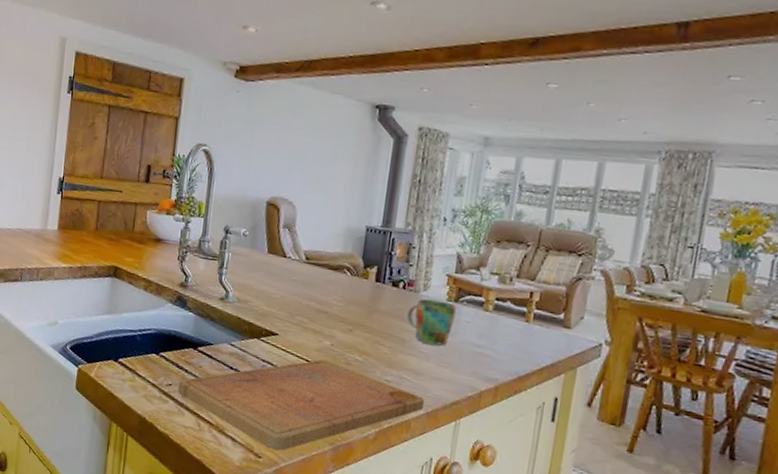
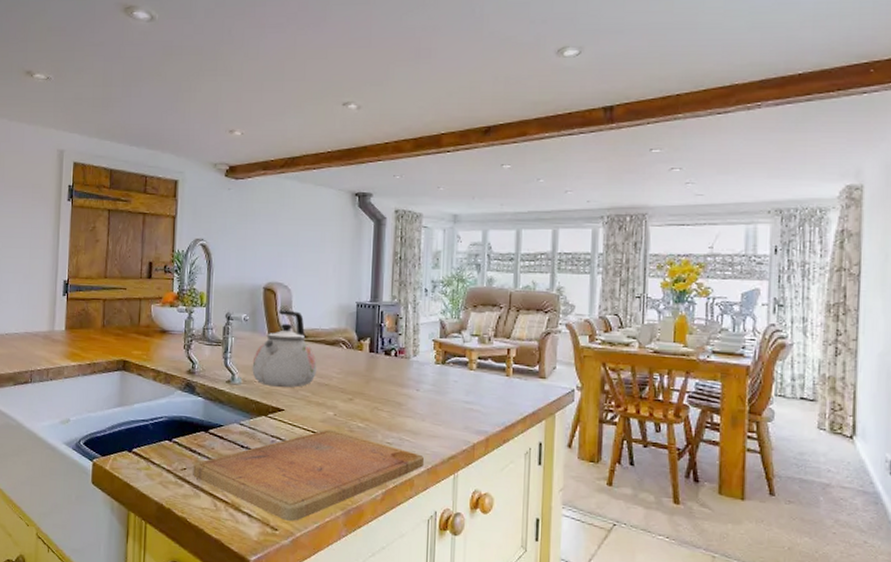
kettle: none [247,227,317,312] -> present [252,309,317,388]
mug: present [407,298,456,346] -> none [401,363,444,406]

